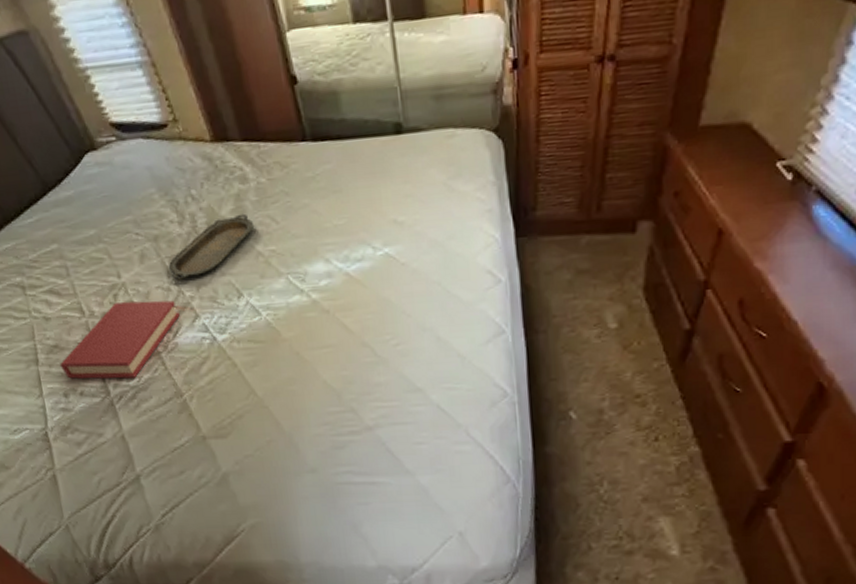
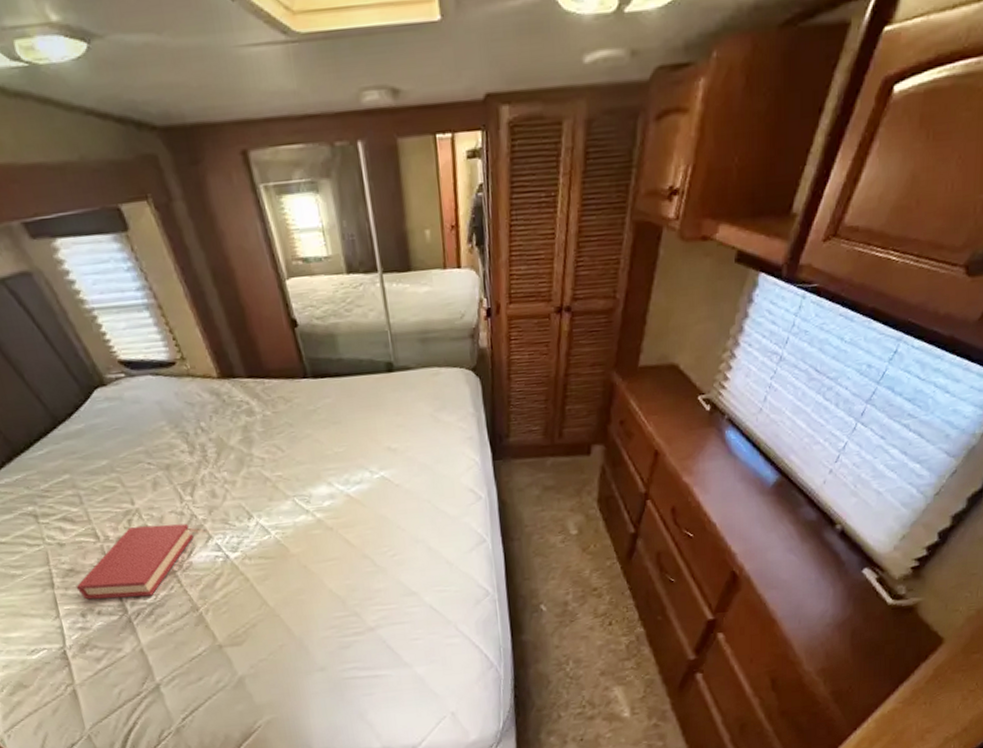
serving tray: present [168,213,254,280] -> none [180,443,261,505]

